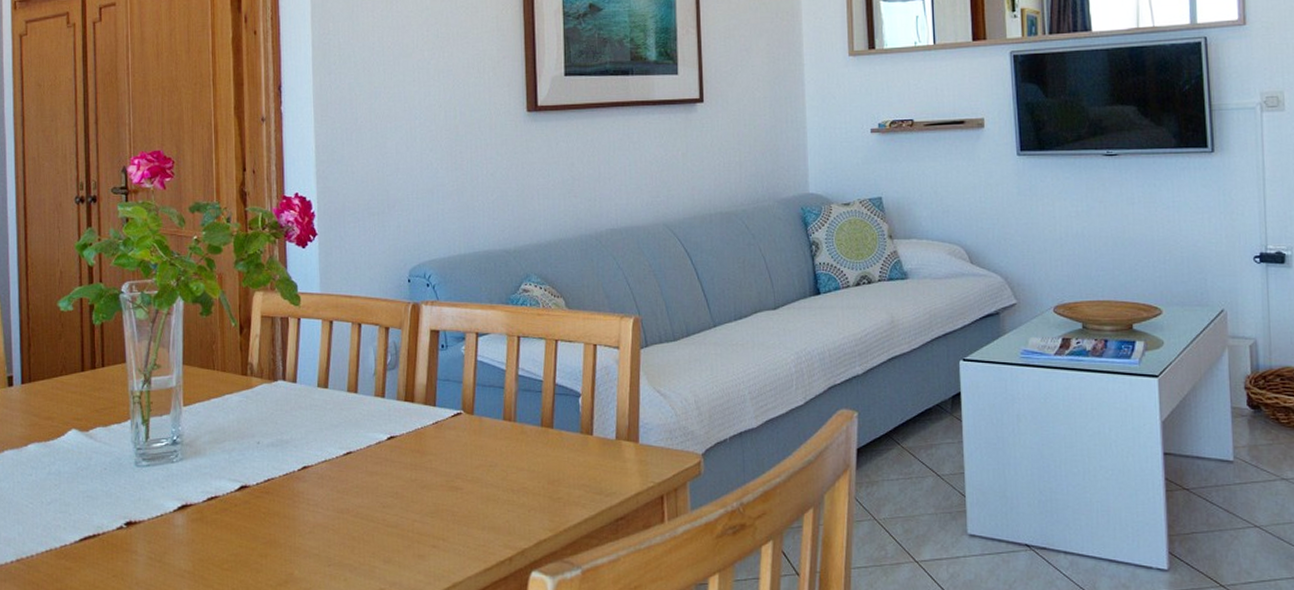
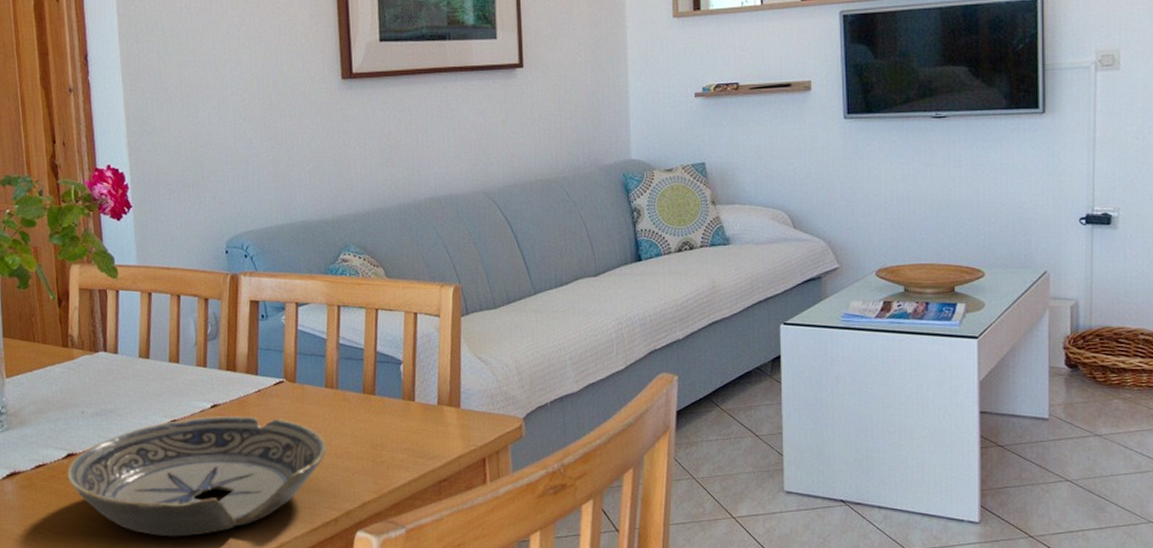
bowl: none [239,448,503,575] -> present [67,416,327,537]

